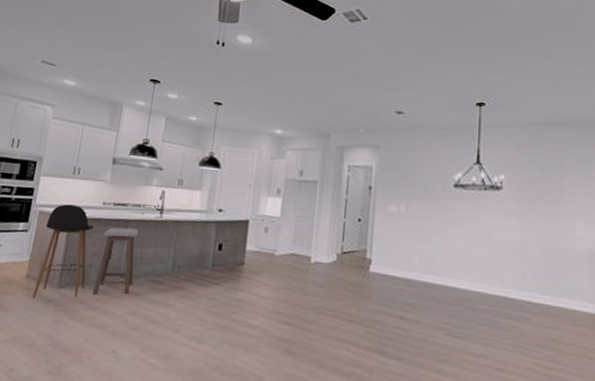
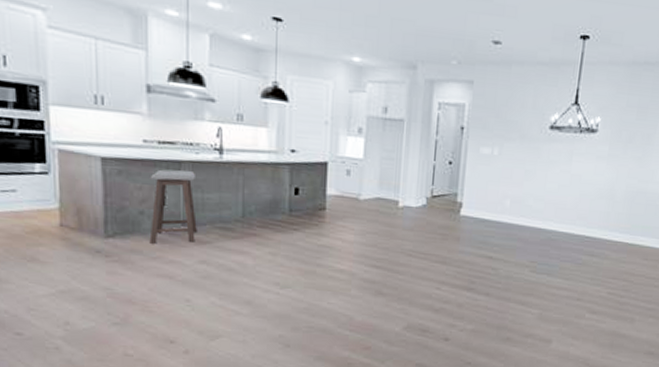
bar stool: present [32,204,95,299] -> none [71,141,138,250]

